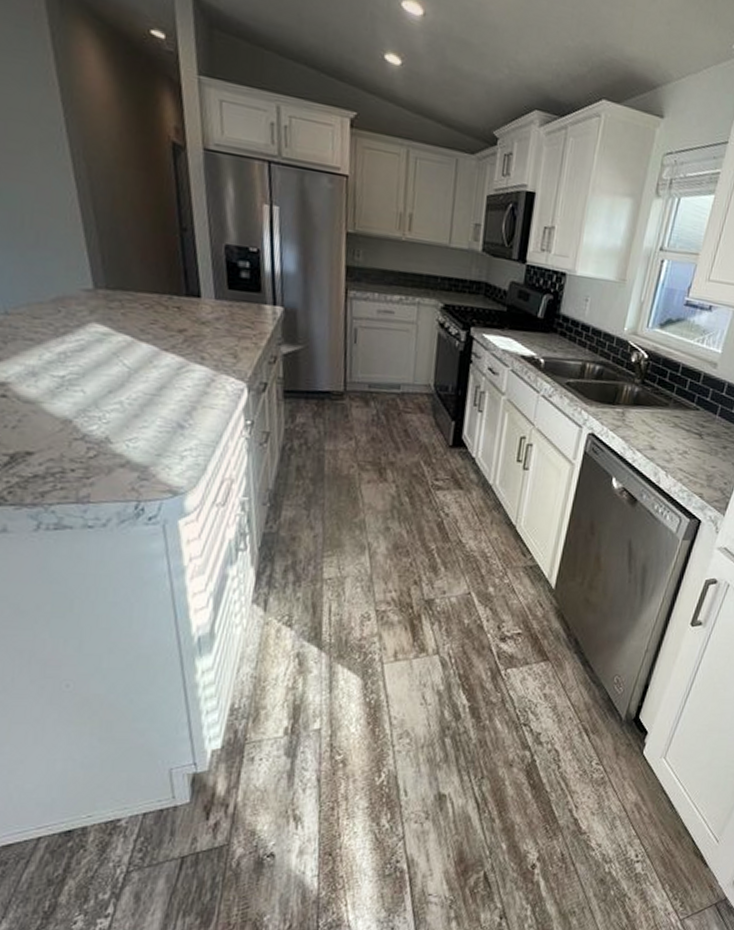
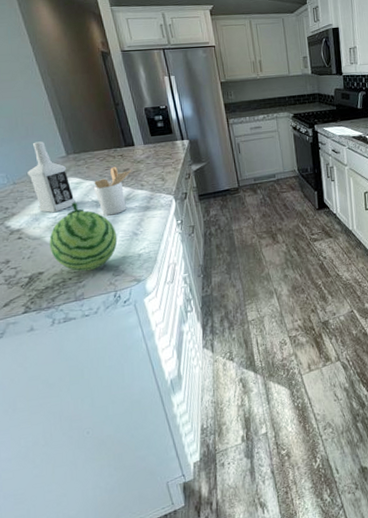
vodka: none [29,257,99,371] -> present [27,141,77,213]
fruit: none [48,360,154,465] -> present [49,201,118,272]
utensil holder: none [127,321,191,392] -> present [93,166,132,216]

